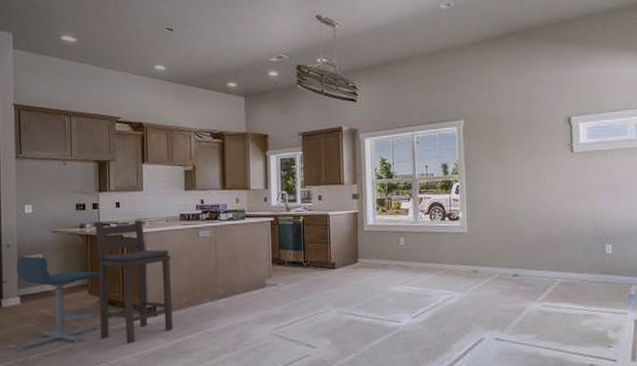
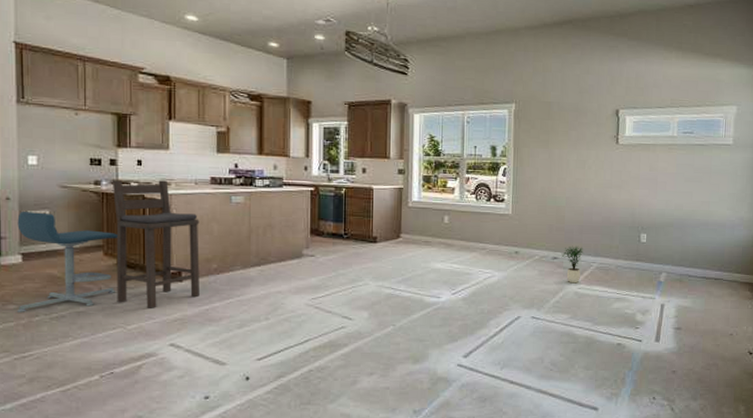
potted plant: none [522,261,546,301] -> present [561,246,585,284]

